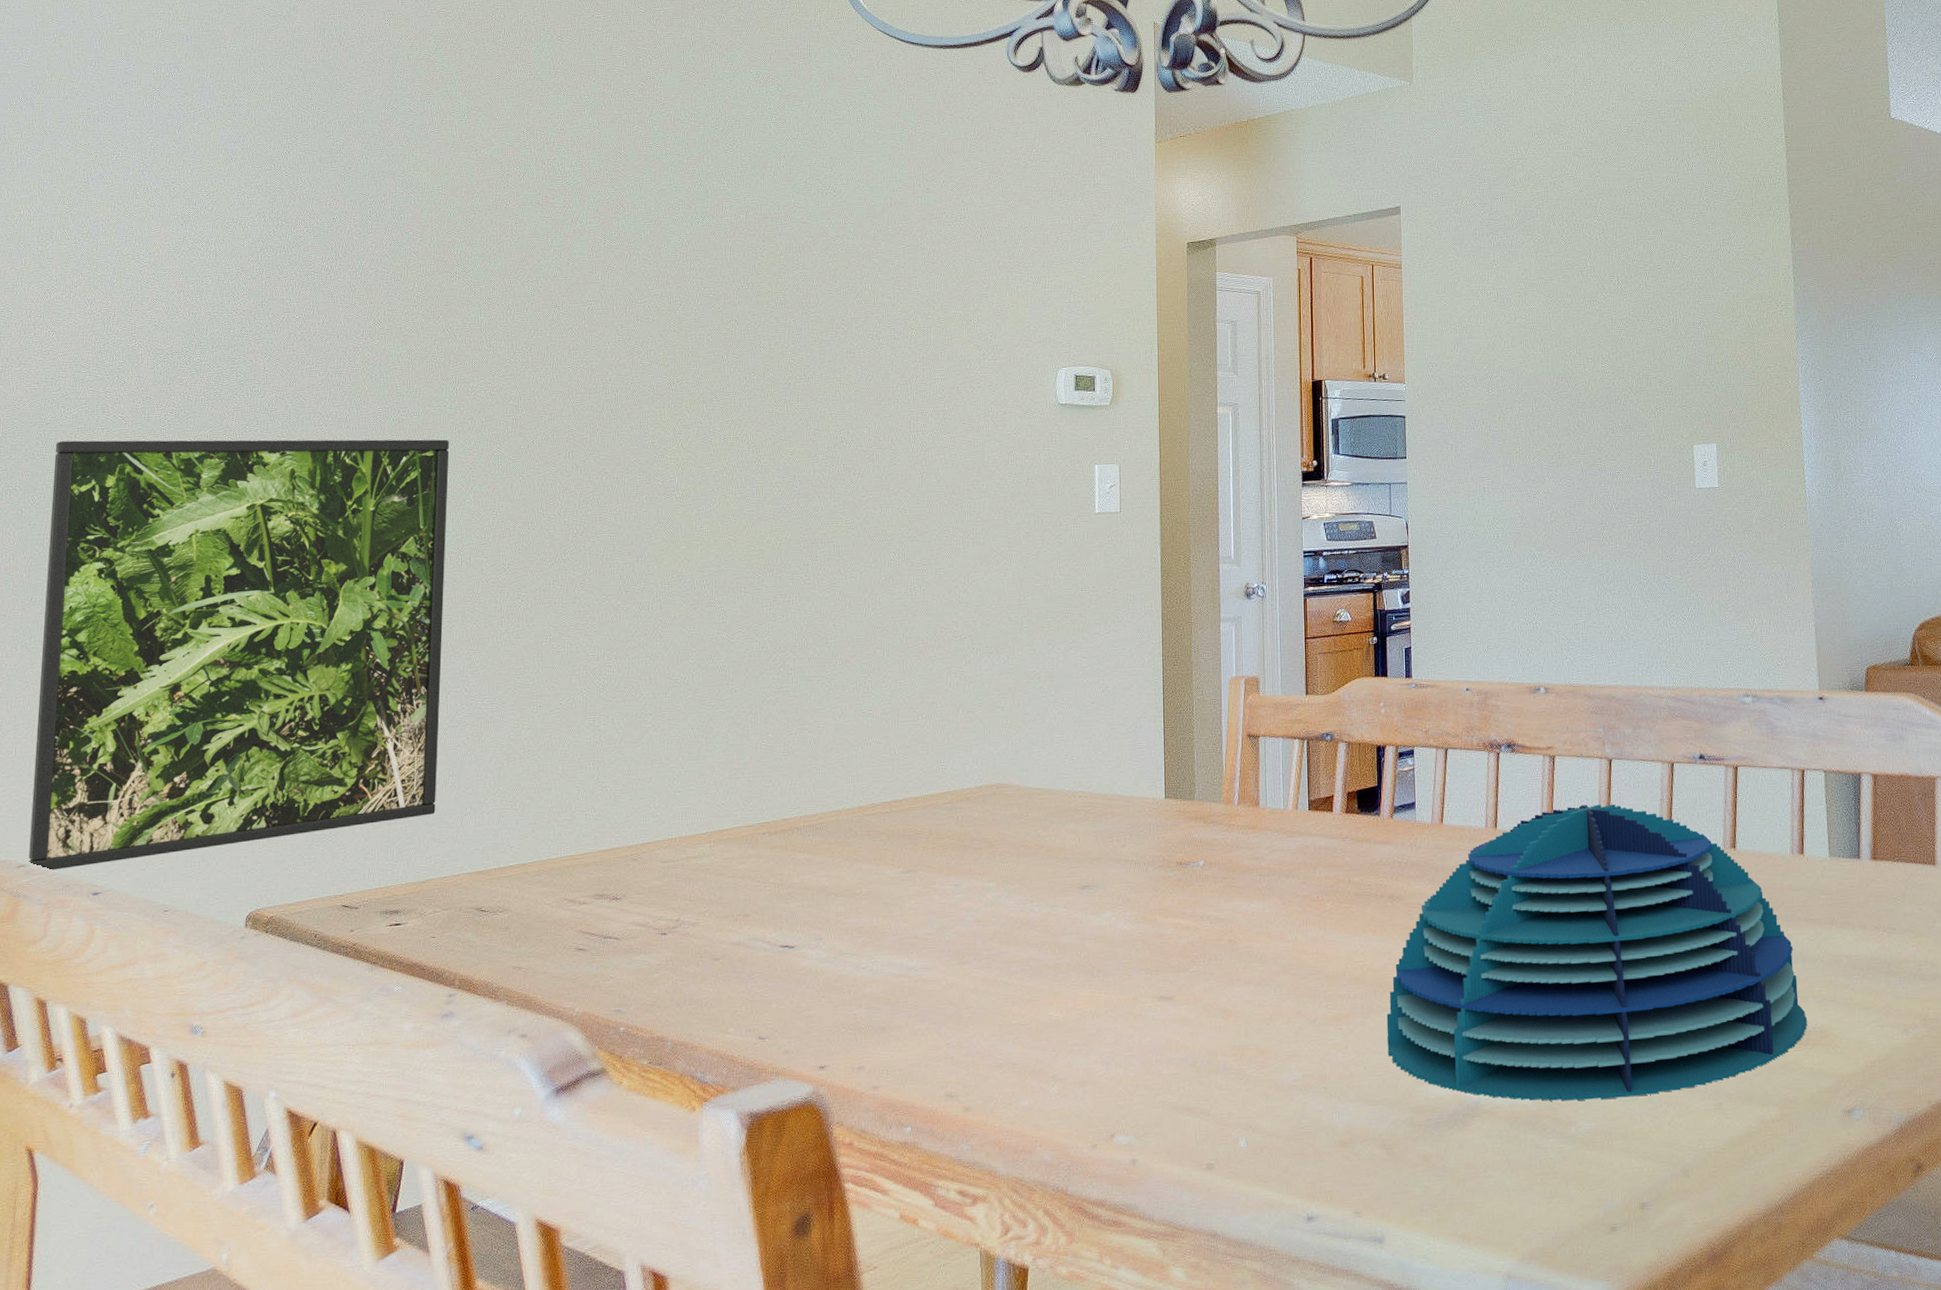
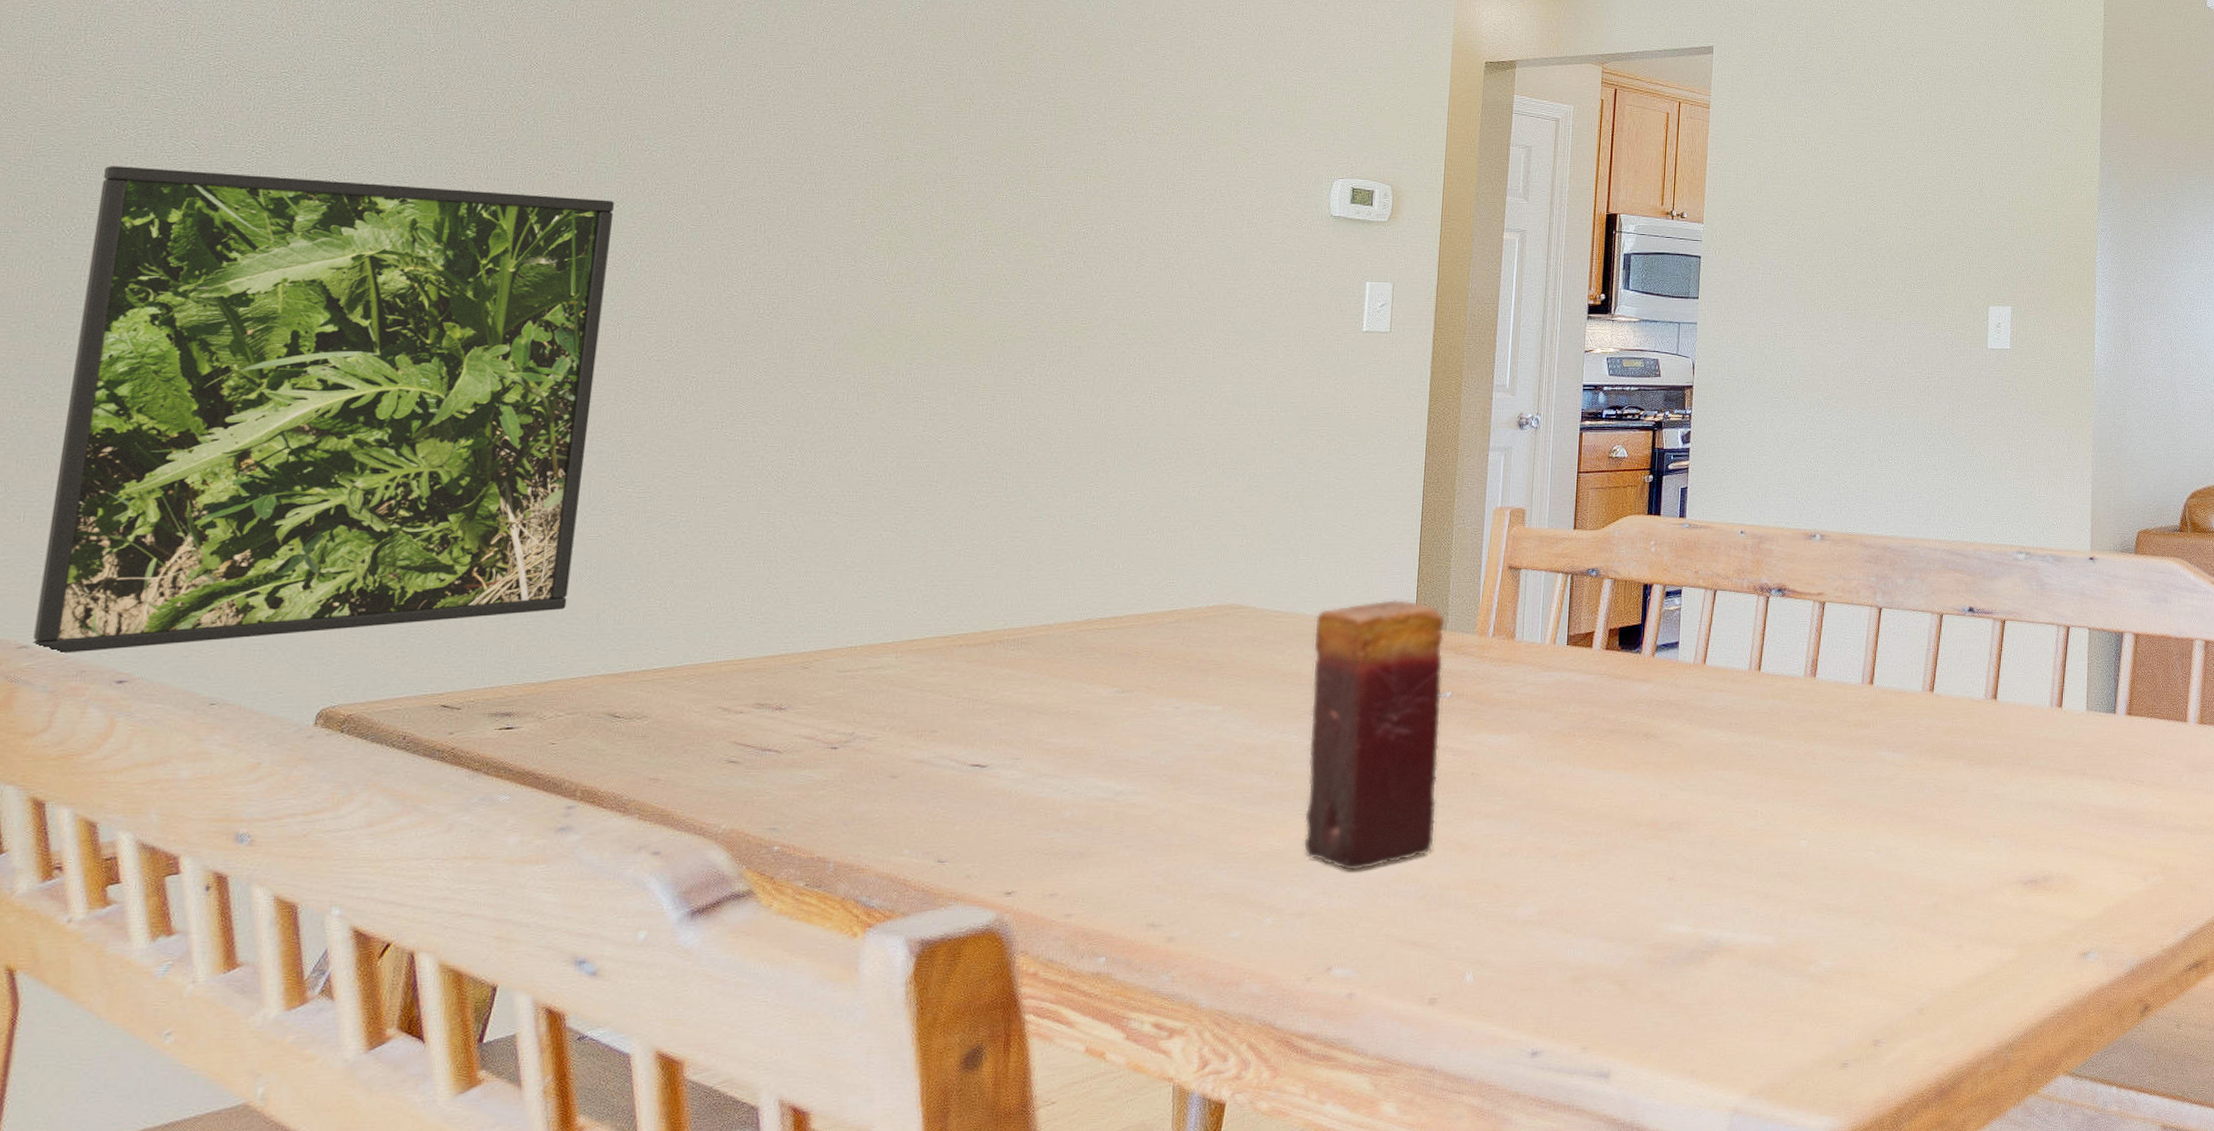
candle: none [1073,771,1200,1040] -> present [1303,599,1446,871]
decorative bowl: present [1386,804,1807,1101] -> none [1629,651,2051,940]

